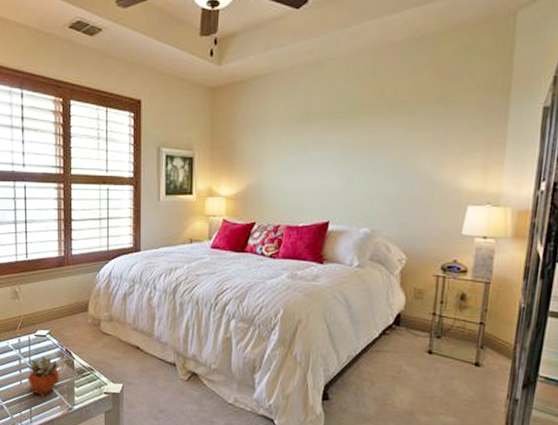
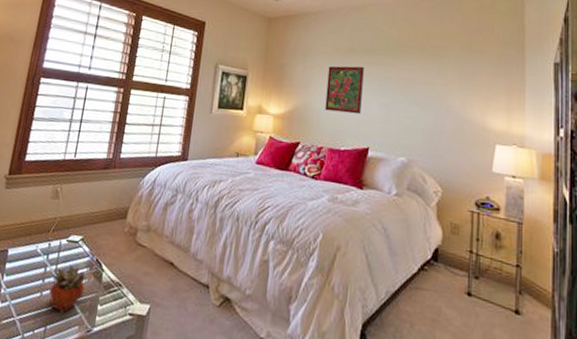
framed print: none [280,133,323,187] -> present [325,66,364,115]

